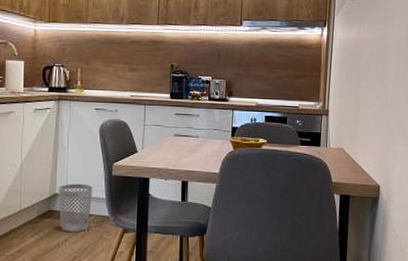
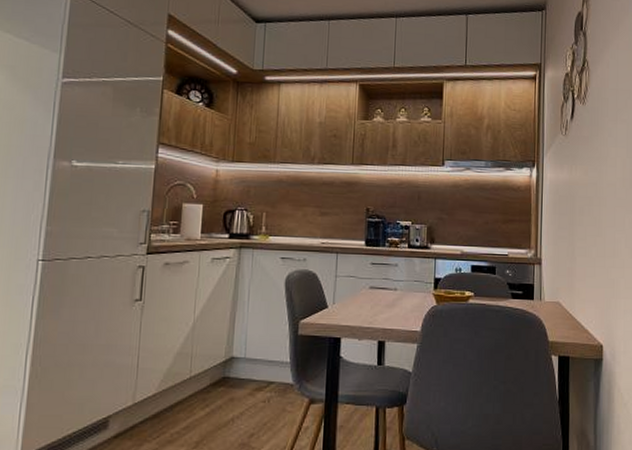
wastebasket: present [58,183,93,232] -> none [235,345,276,403]

